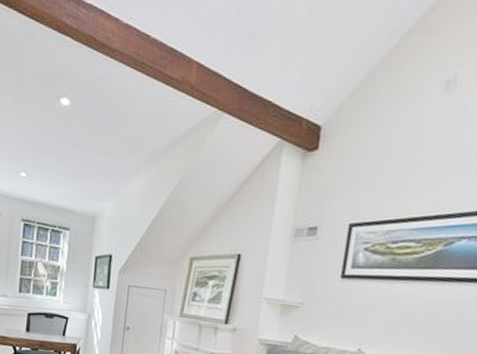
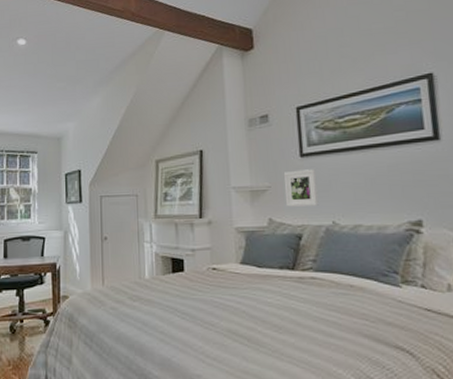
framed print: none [316,291,354,331] -> present [284,169,319,207]

